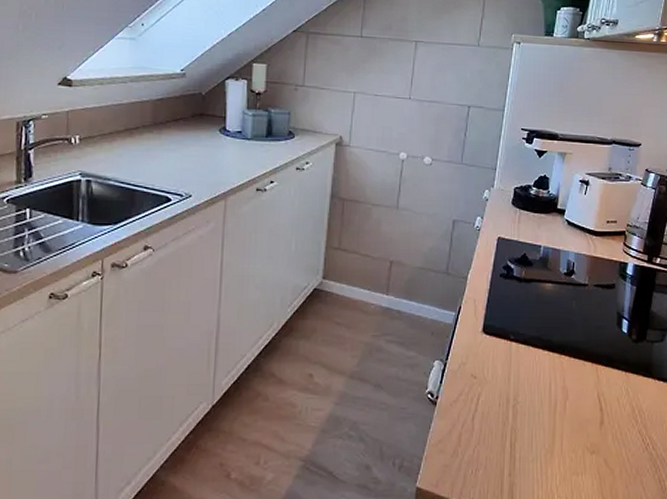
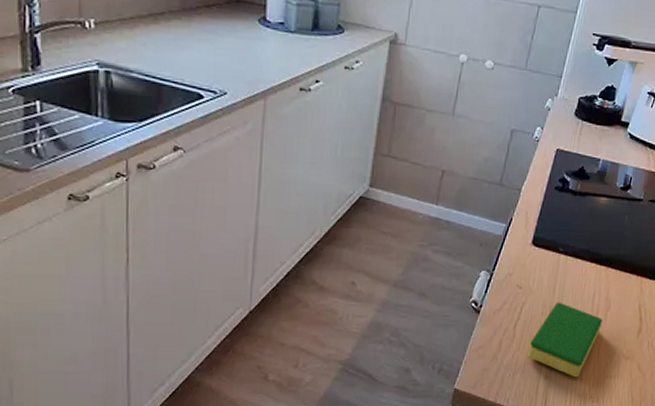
dish sponge: none [488,392,561,475] -> present [527,302,602,378]

